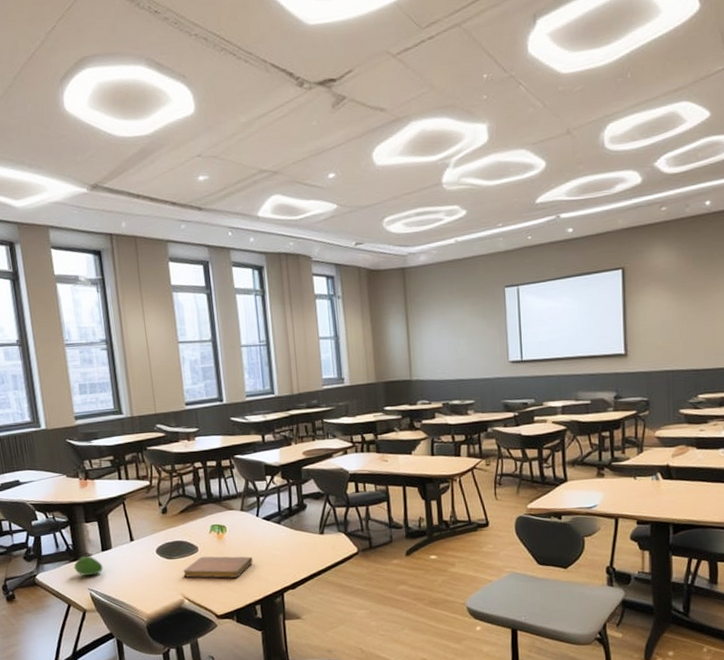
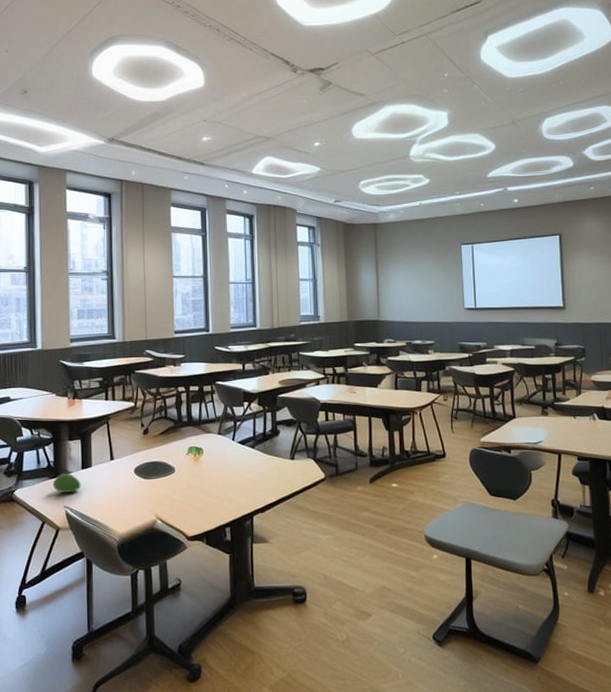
notebook: present [183,556,253,578] -> none [158,477,226,500]

